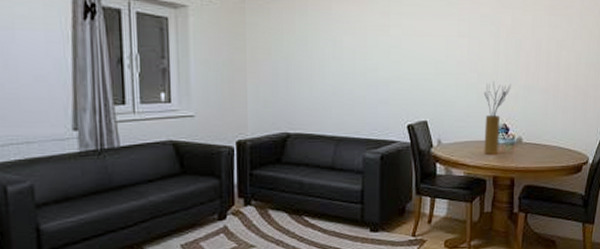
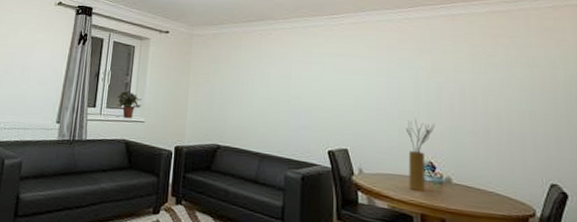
potted plant: none [152,78,187,114] -> present [116,90,142,119]

